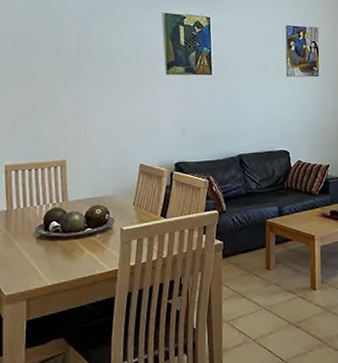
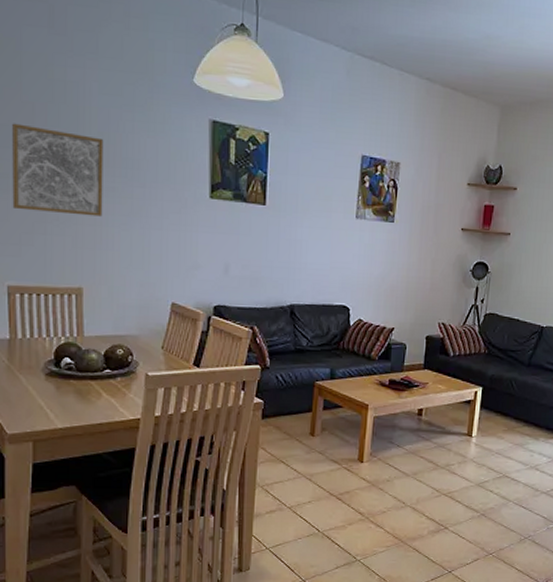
wall art: none [9,34,81,102] -> present [12,123,104,217]

